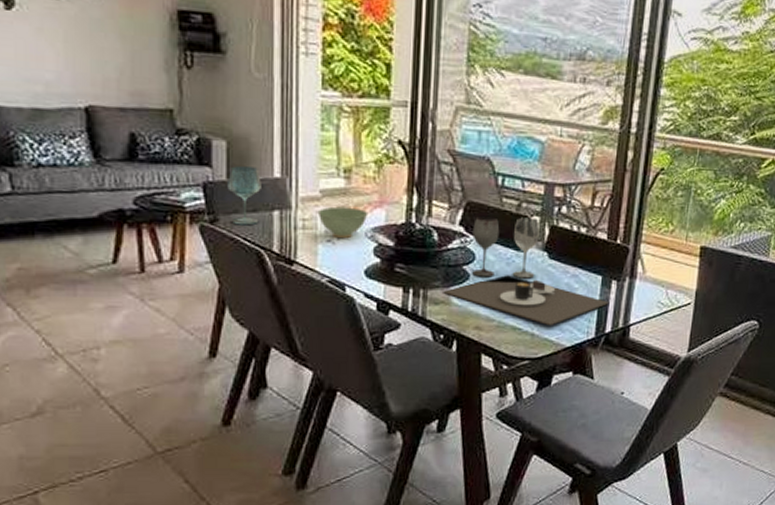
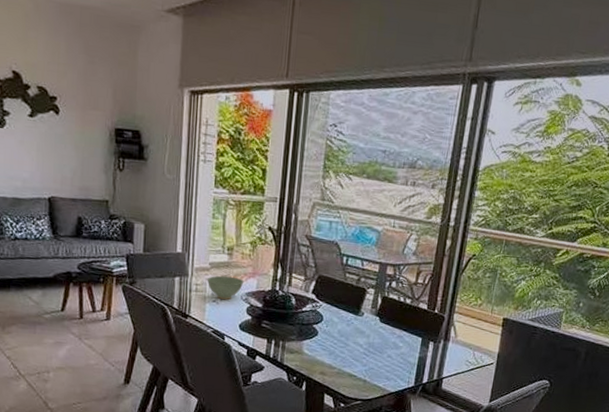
wine glass: present [227,166,261,226] -> none [143,243,168,288]
place setting: present [443,275,610,326] -> none [297,333,427,375]
wineglass: present [472,215,540,279] -> none [320,286,374,337]

